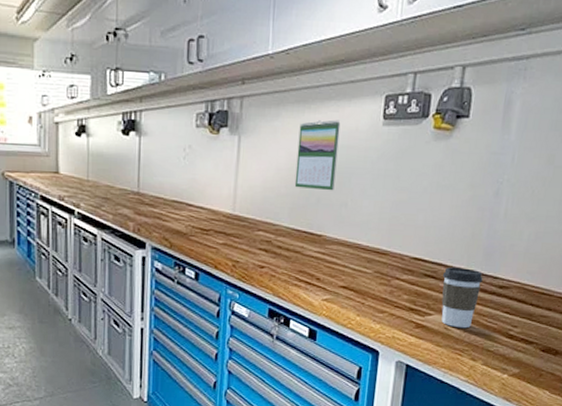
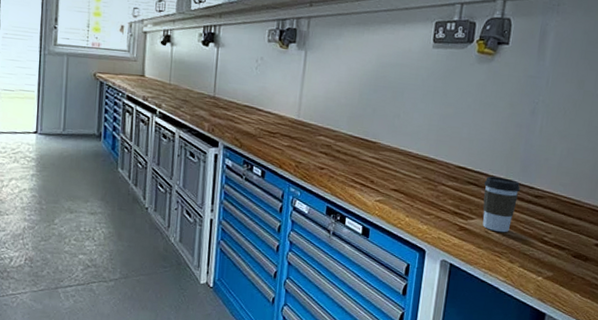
calendar: present [294,120,341,191] -> none [353,41,396,104]

